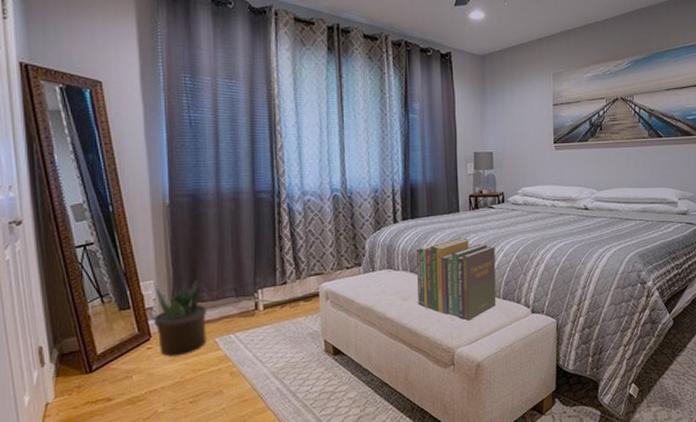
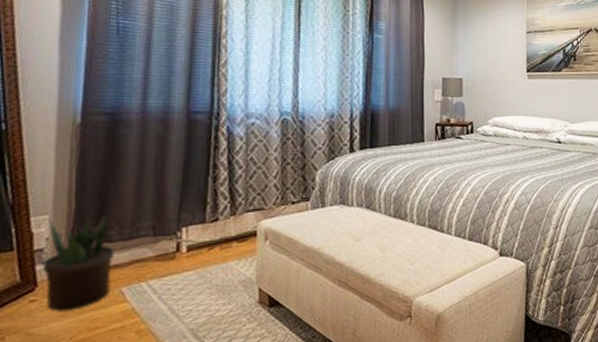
books: present [415,238,496,321] -> none [373,170,462,265]

